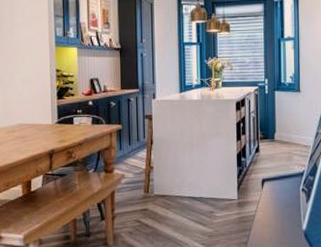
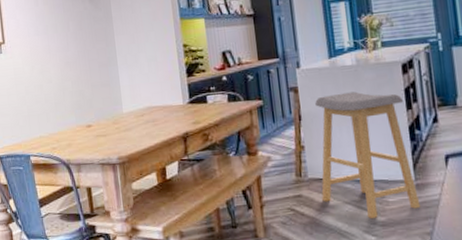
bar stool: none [164,122,240,231] -> present [315,91,421,219]

